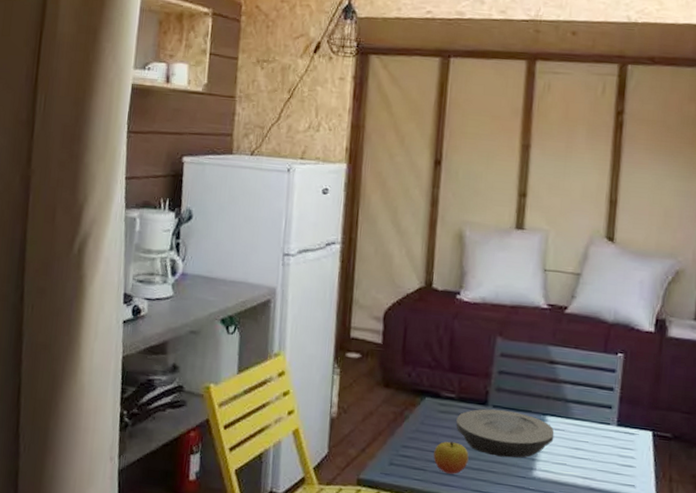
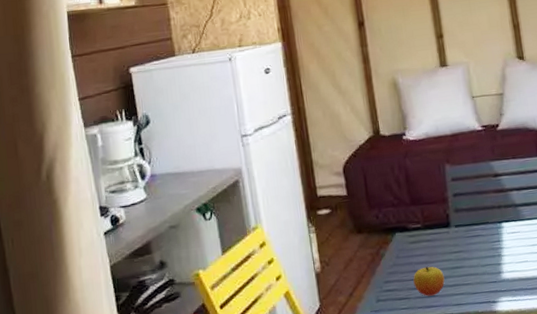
plate: present [456,409,555,458] -> none [426,226,513,270]

